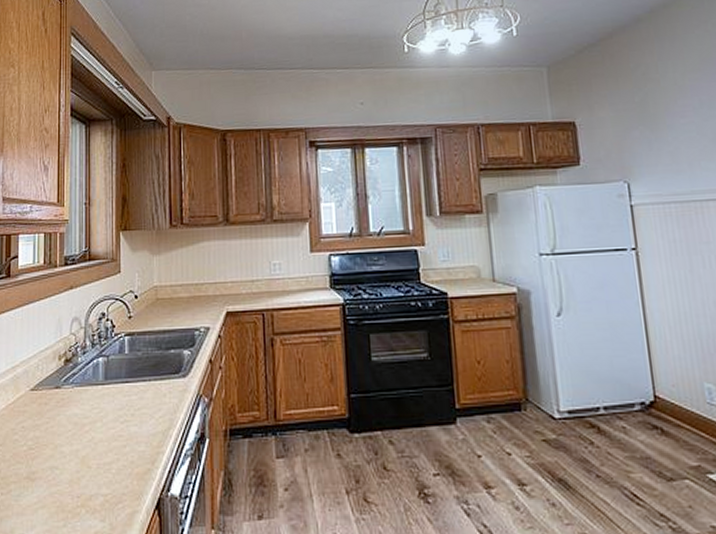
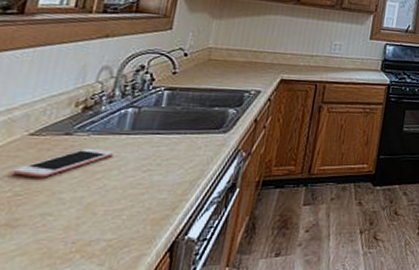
cell phone: none [24,401,94,432] -> present [12,149,114,178]

